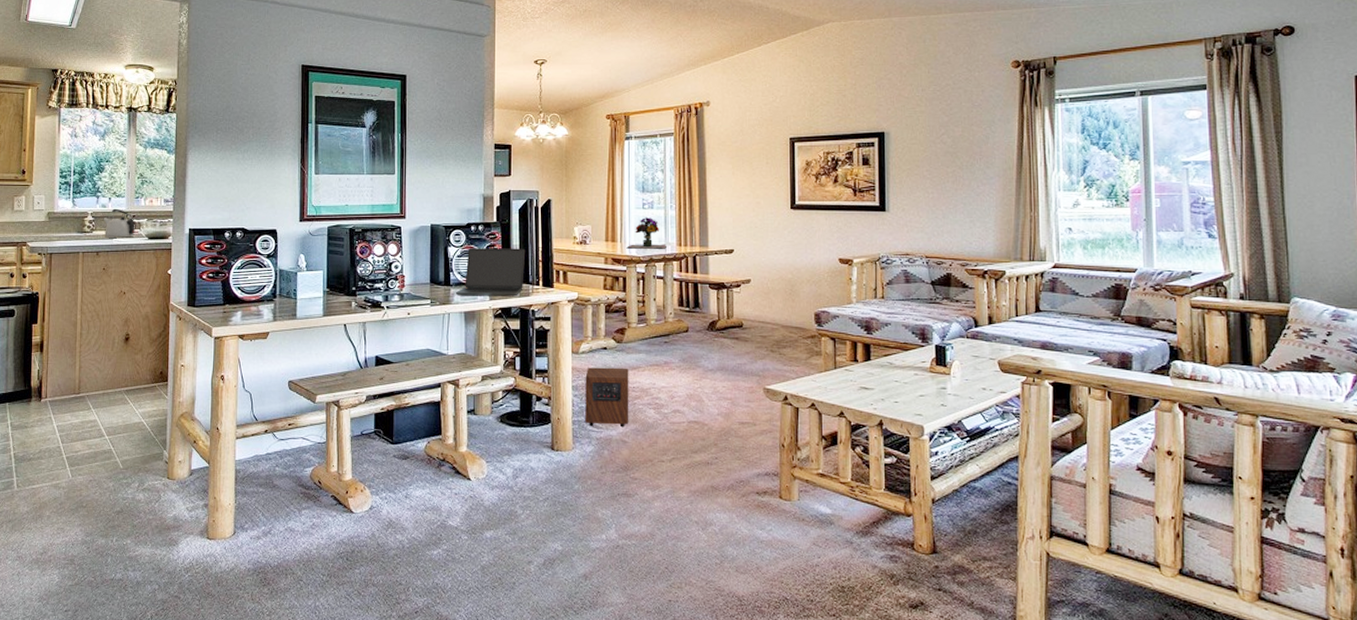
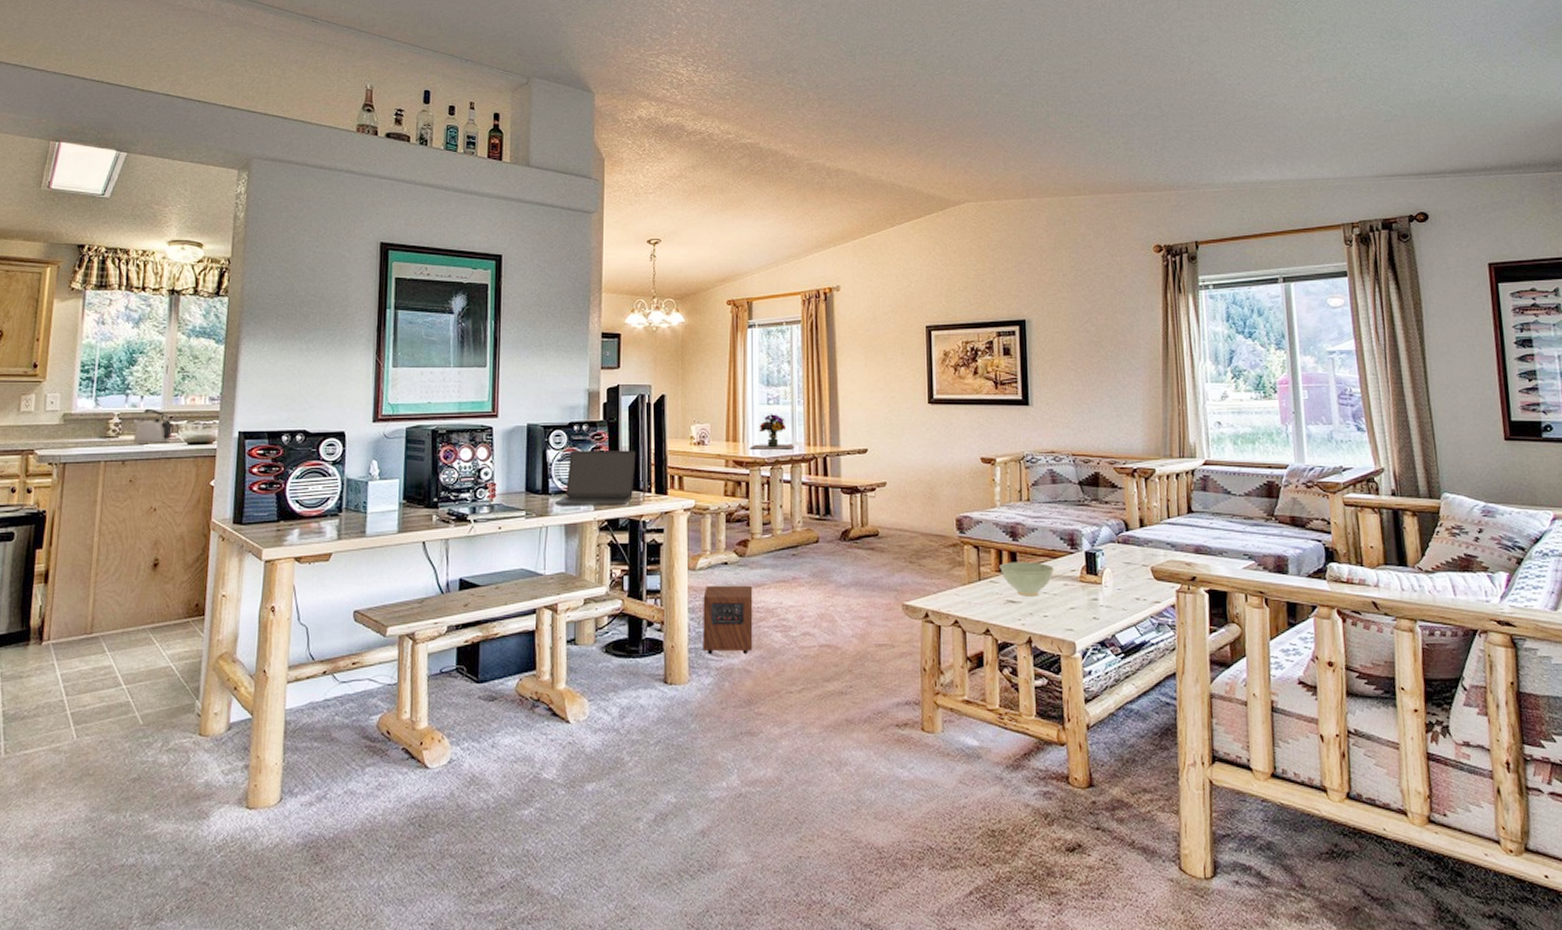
bowl: none [854,352,905,384] -> present [999,561,1054,597]

